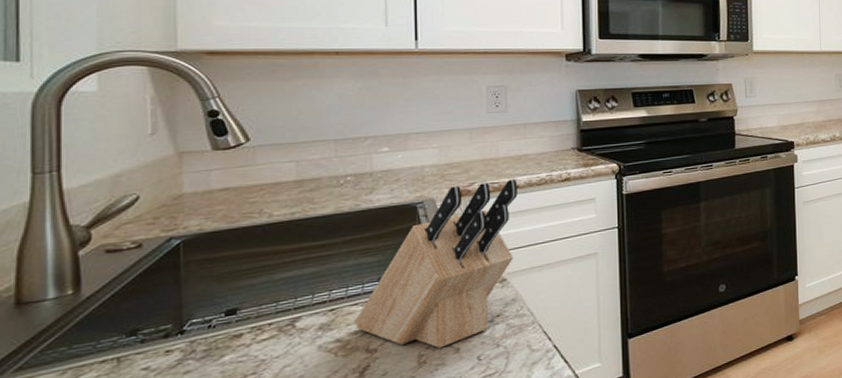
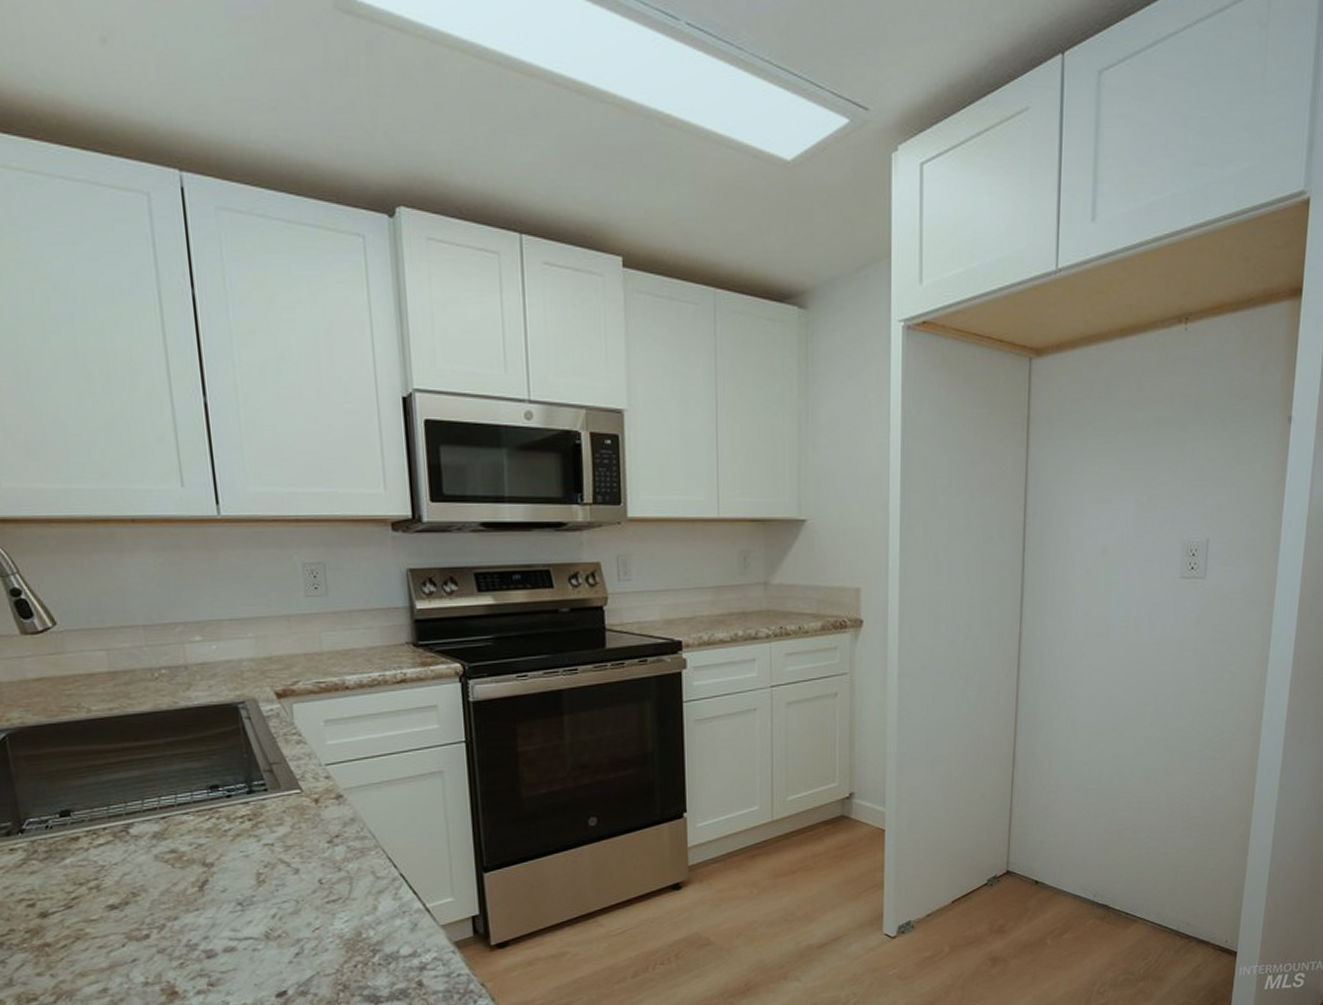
knife block: present [354,178,517,348] -> none [187,678,349,867]

